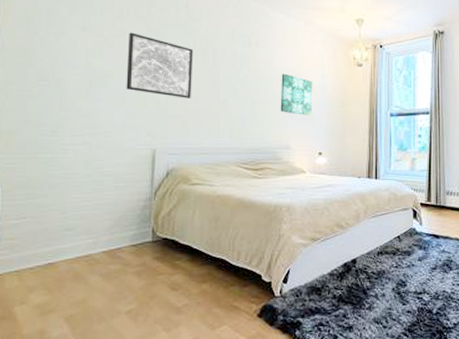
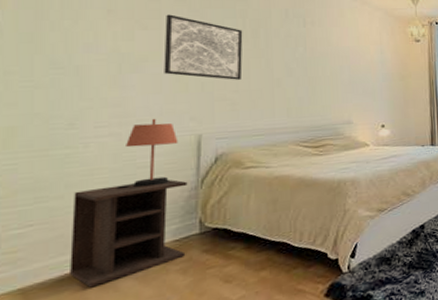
nightstand: none [52,189,143,278] -> present [70,180,188,288]
table lamp: none [87,130,137,194] -> present [116,118,179,190]
wall art: present [280,73,313,117] -> none [339,51,373,91]

